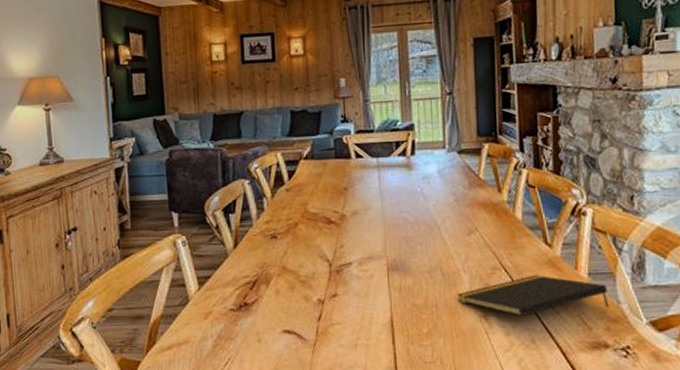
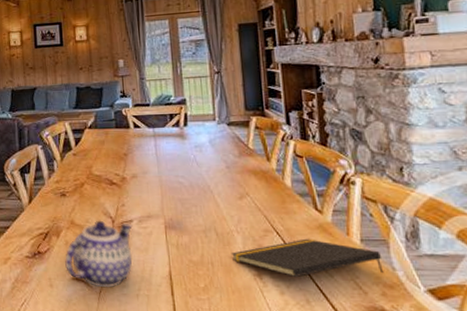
teapot: none [275,264,352,340] -> present [65,220,133,288]

